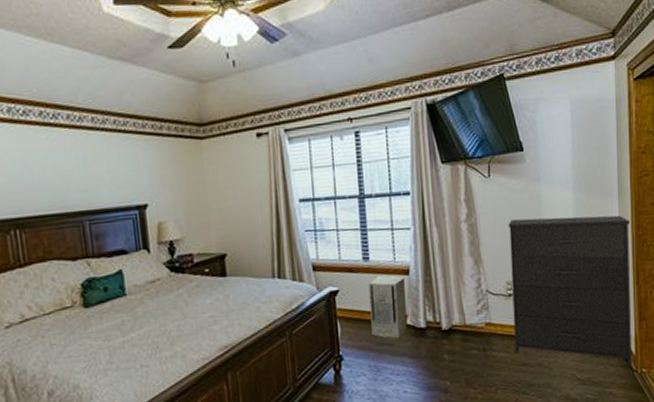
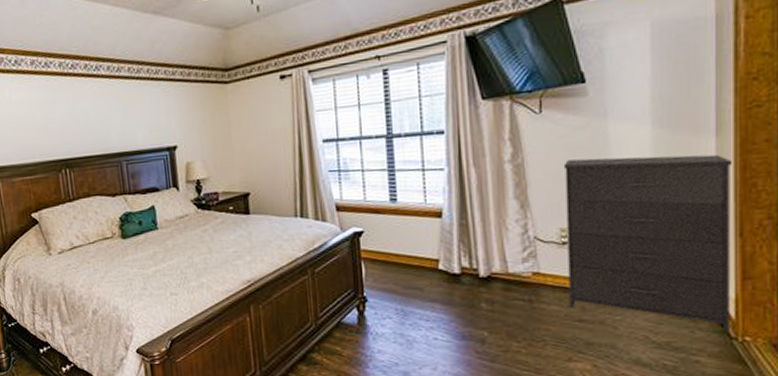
air purifier: present [368,275,407,339] -> none [396,218,439,283]

